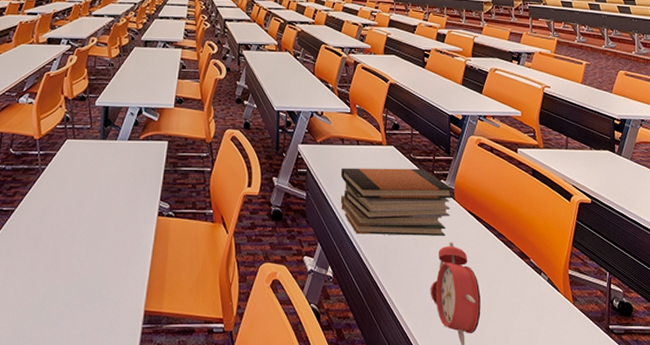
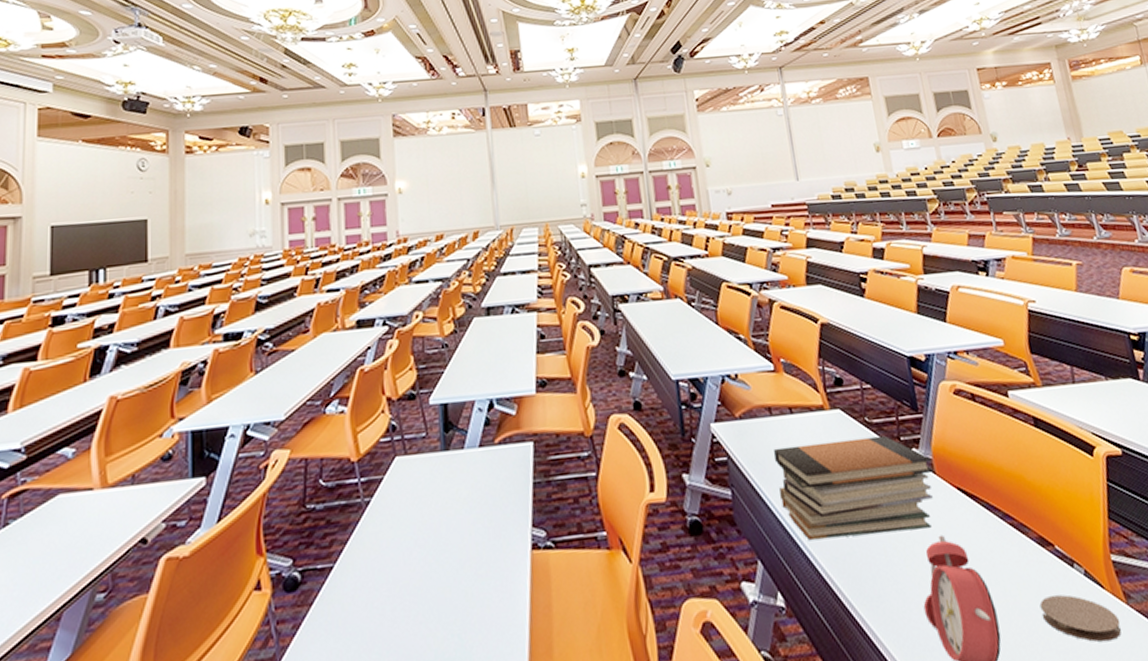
coaster: none [512,293,566,327] -> present [1039,595,1121,643]

